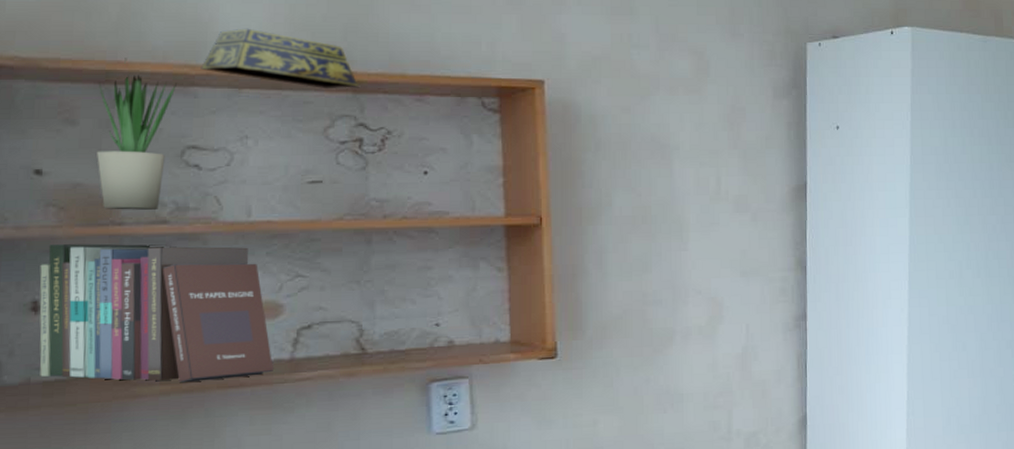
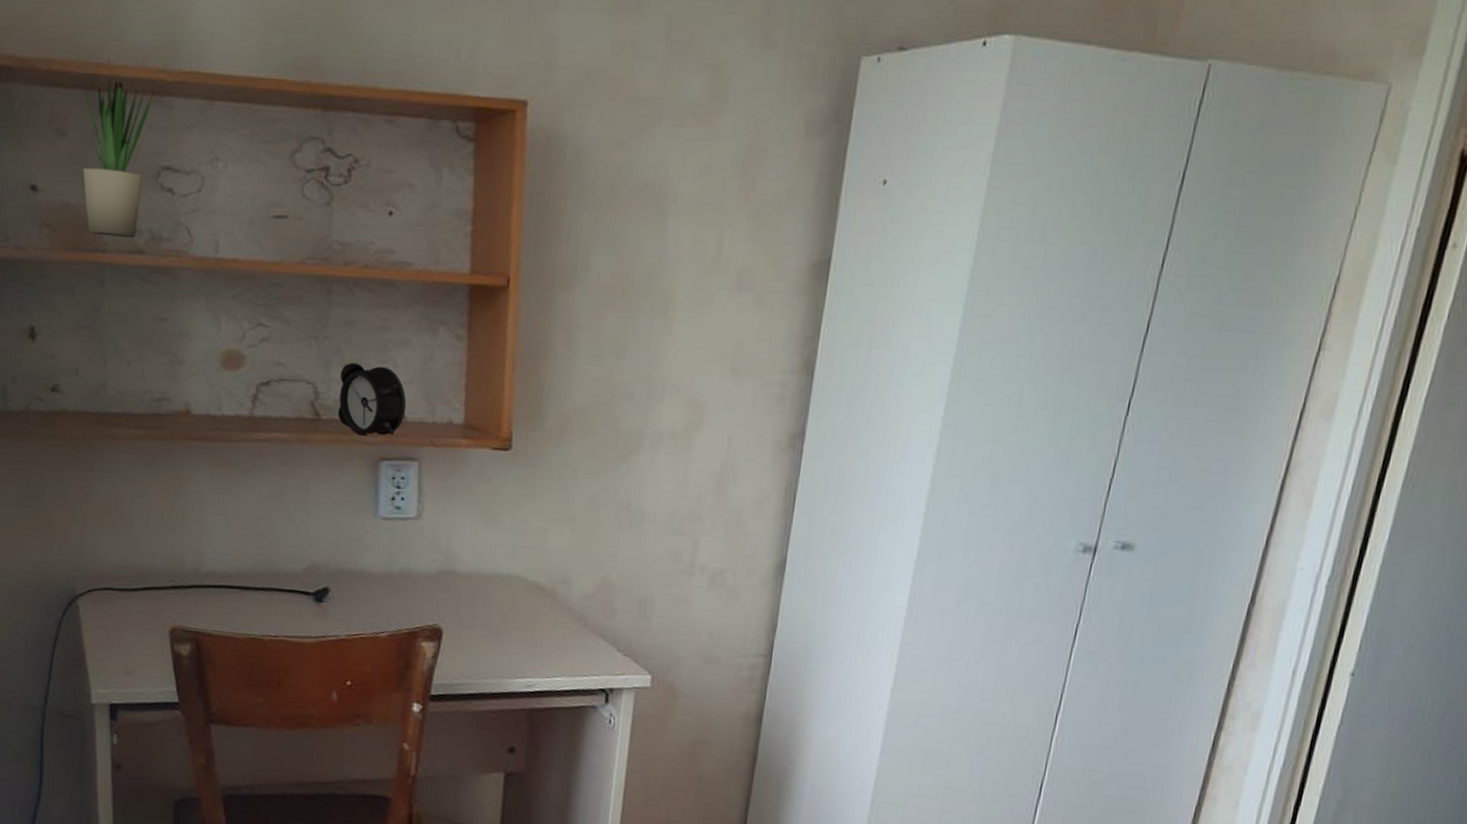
books: present [39,244,274,383] -> none [36,268,234,431]
decorative box: present [201,28,358,90] -> none [176,25,328,105]
alarm clock: none [384,300,453,362] -> present [337,362,407,436]

